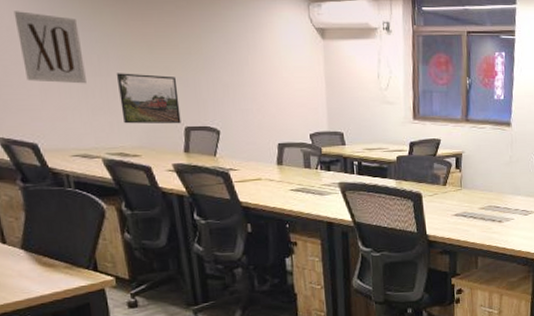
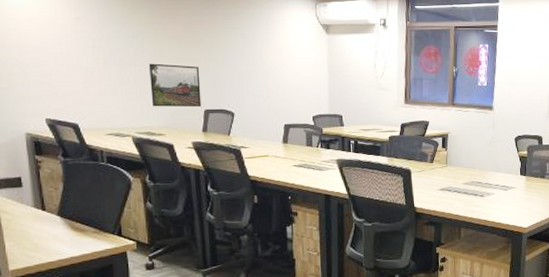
wall art: present [13,11,86,84] -> none [67,12,123,73]

